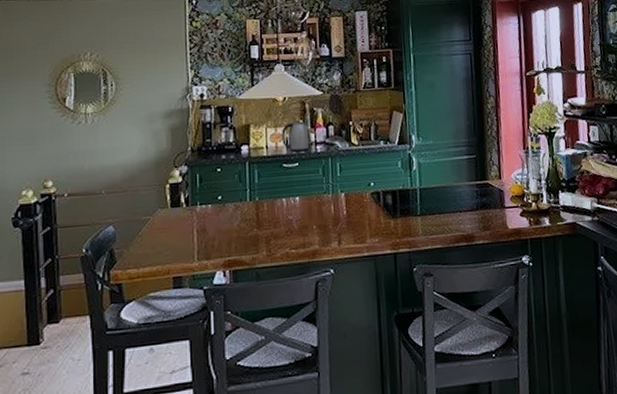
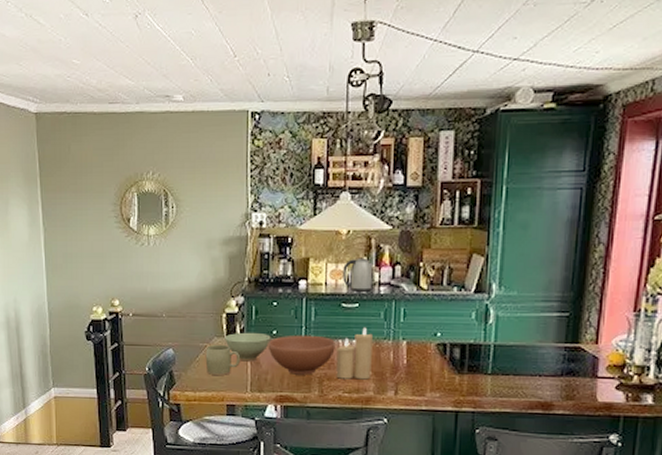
mug: none [149,215,187,249] -> present [205,344,241,376]
bowl: none [169,199,216,231] -> present [225,332,271,362]
bowl: none [213,196,280,238] -> present [268,334,335,375]
candle: none [281,184,315,236] -> present [336,327,373,380]

